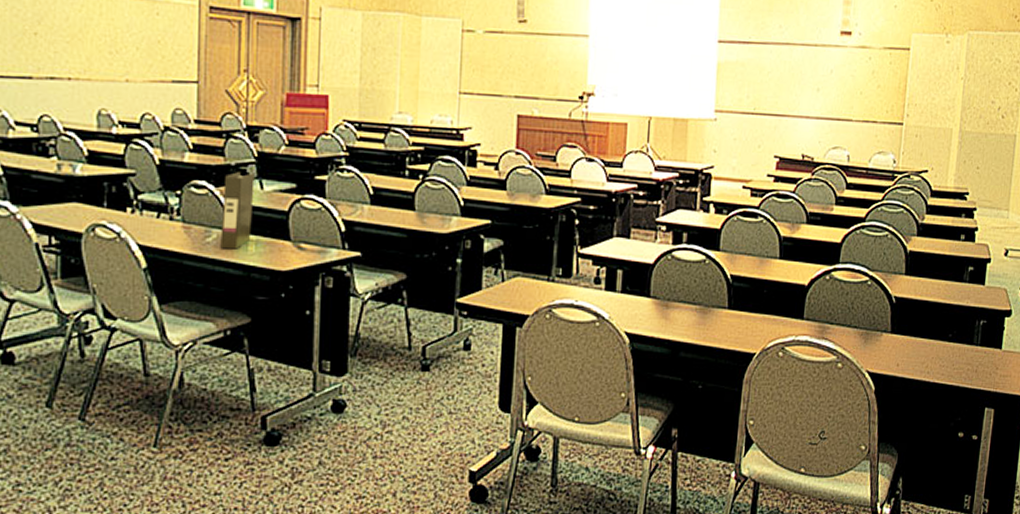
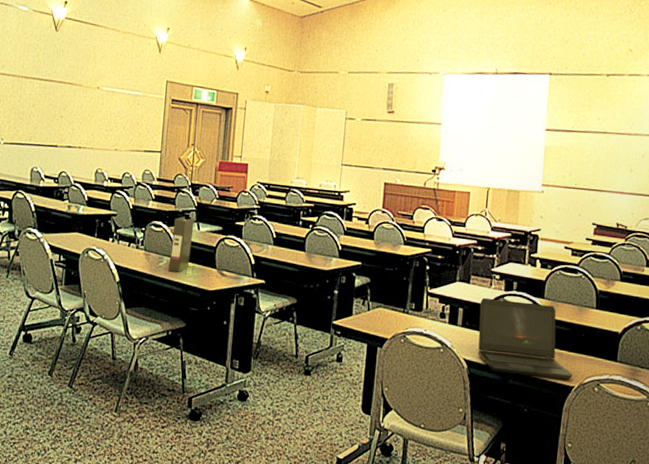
laptop computer: none [642,254,754,347] -> present [478,297,573,381]

